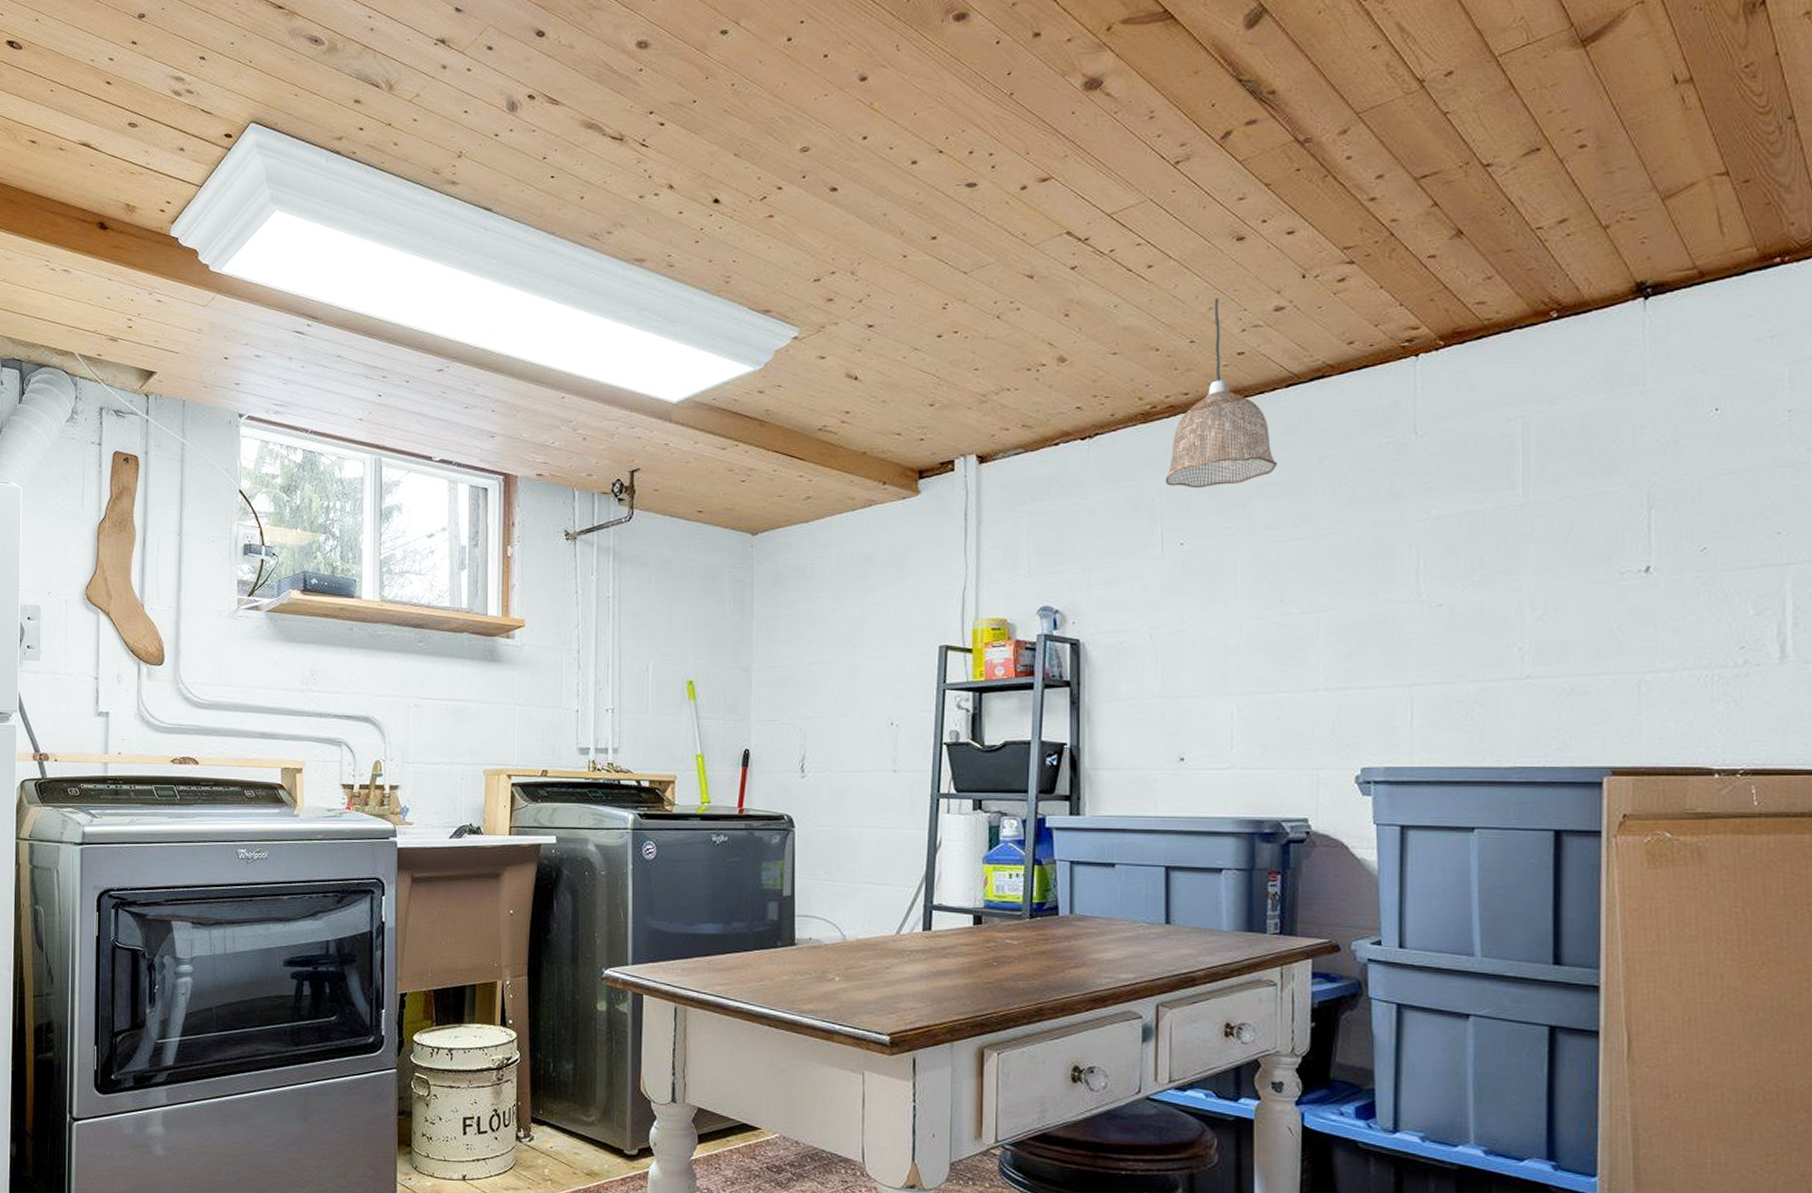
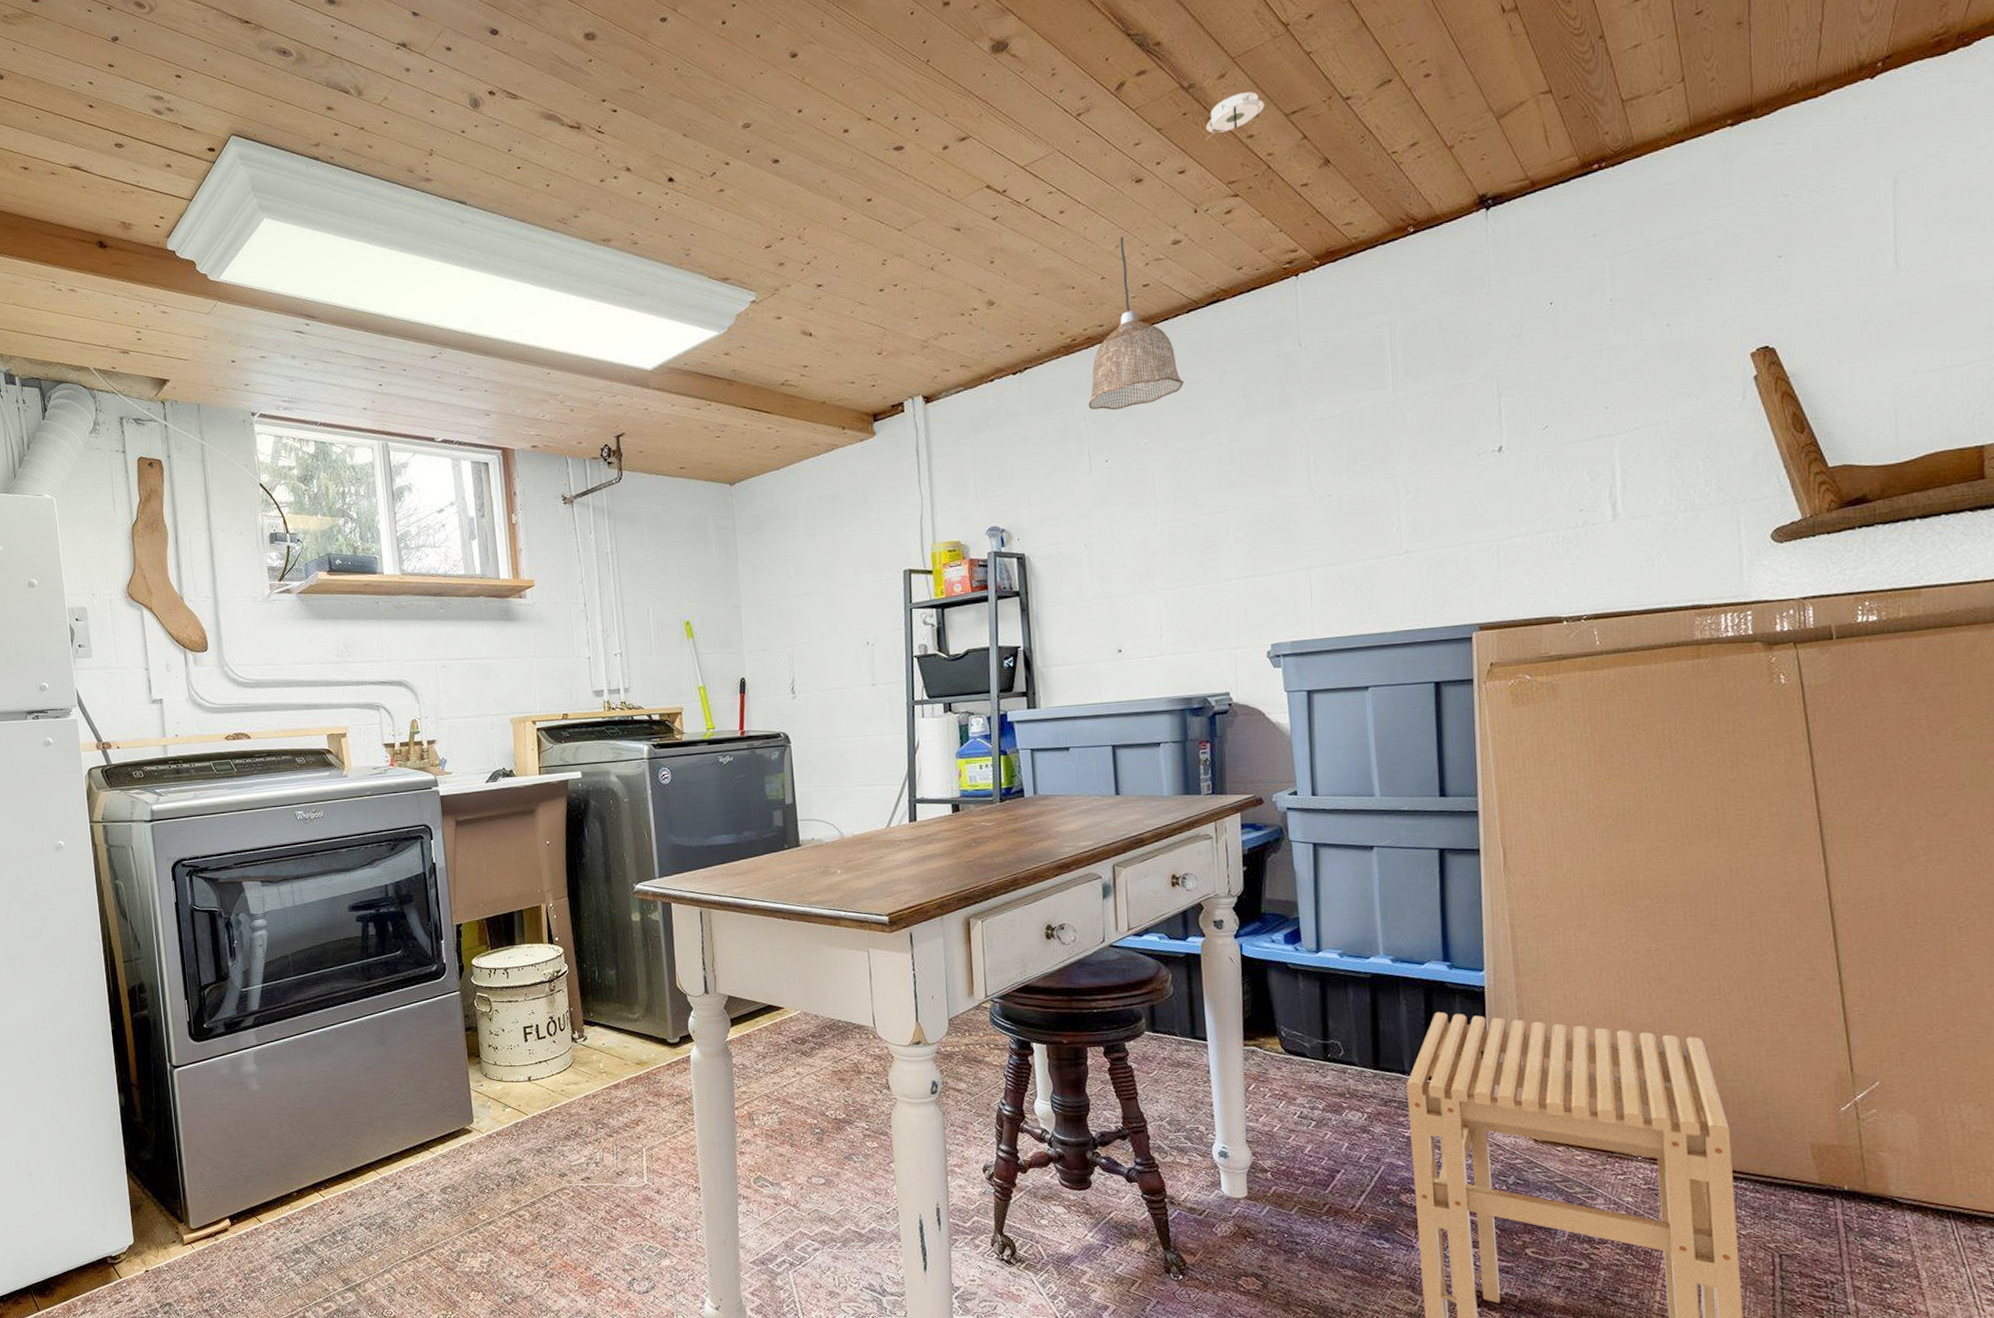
smoke detector: none [1319,151,1390,201] -> present [1205,91,1264,141]

